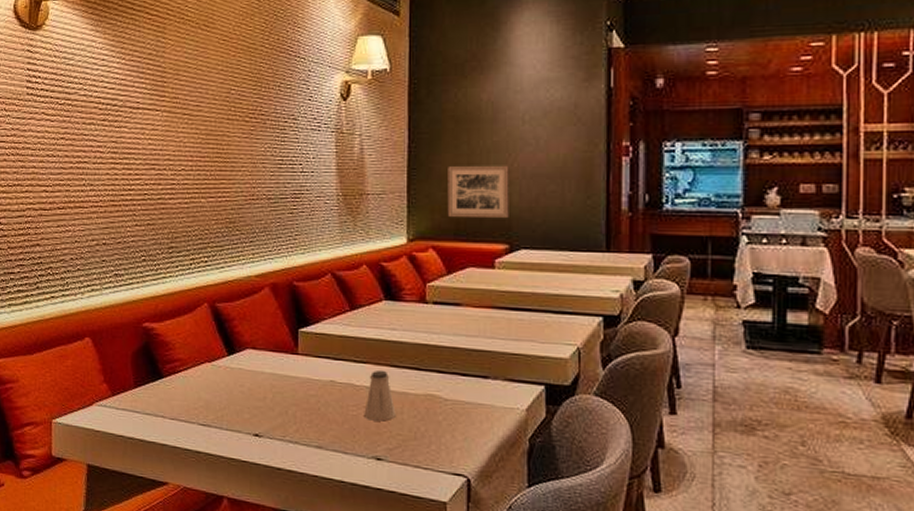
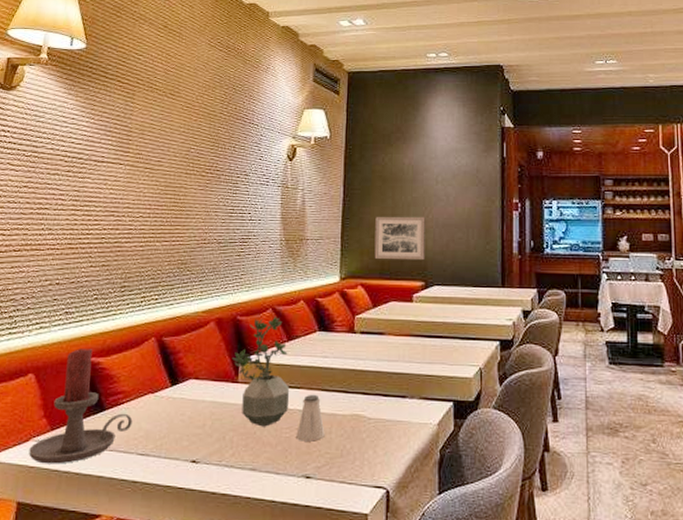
candle holder: none [93,313,191,430] -> present [29,349,133,464]
potted plant: none [290,282,355,403] -> present [231,315,290,427]

